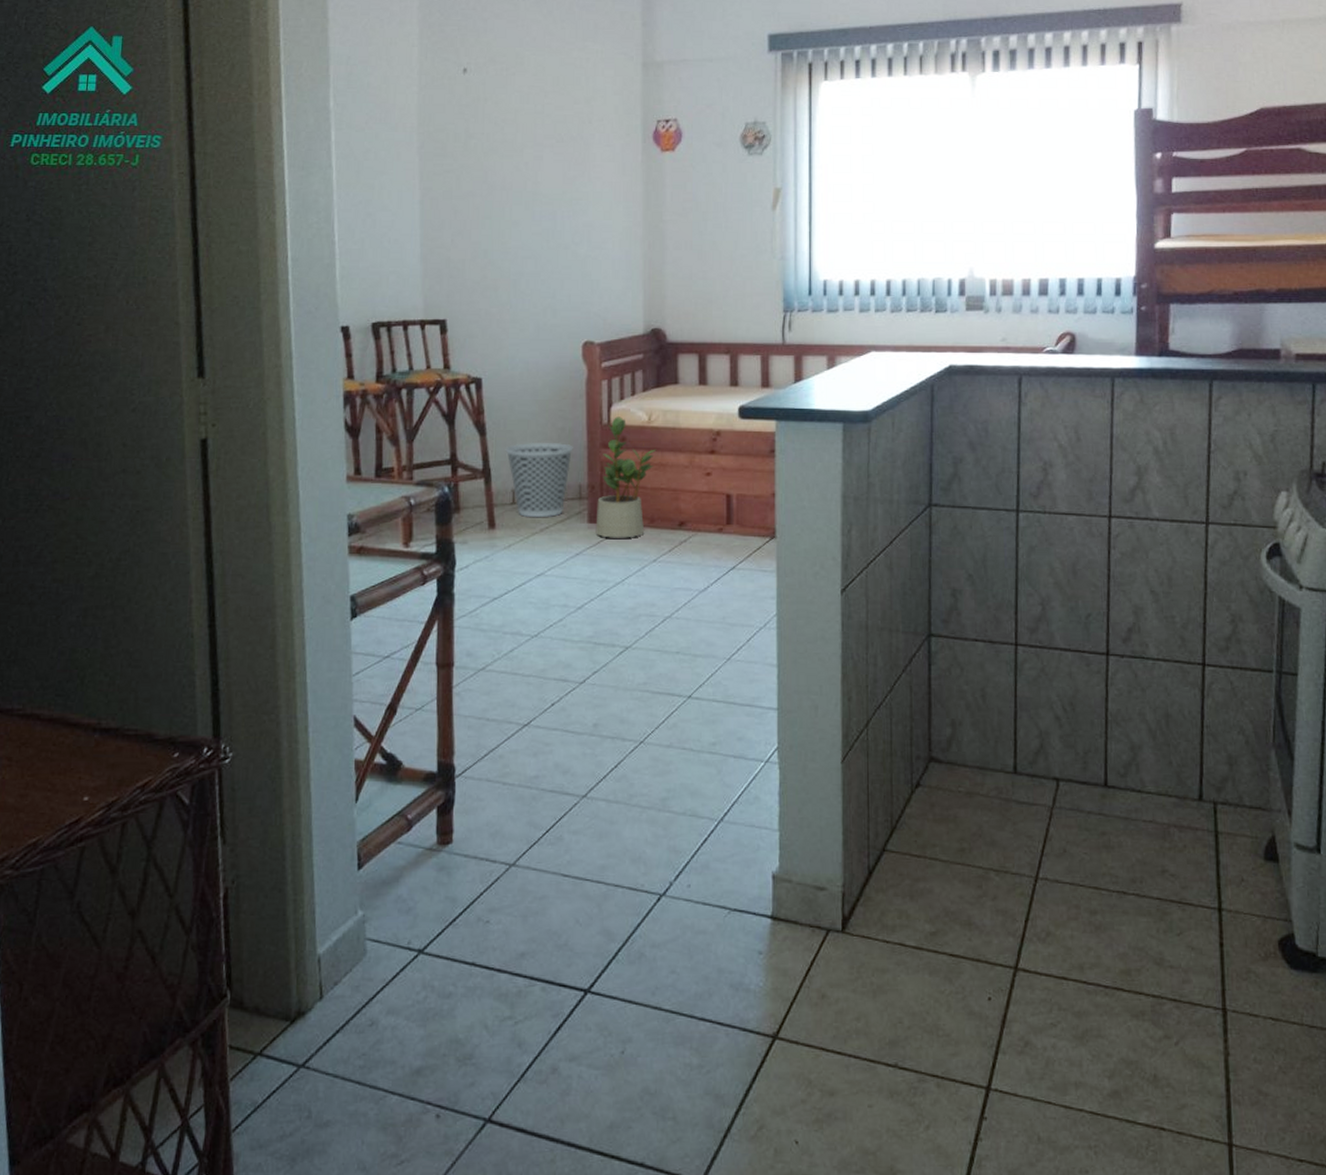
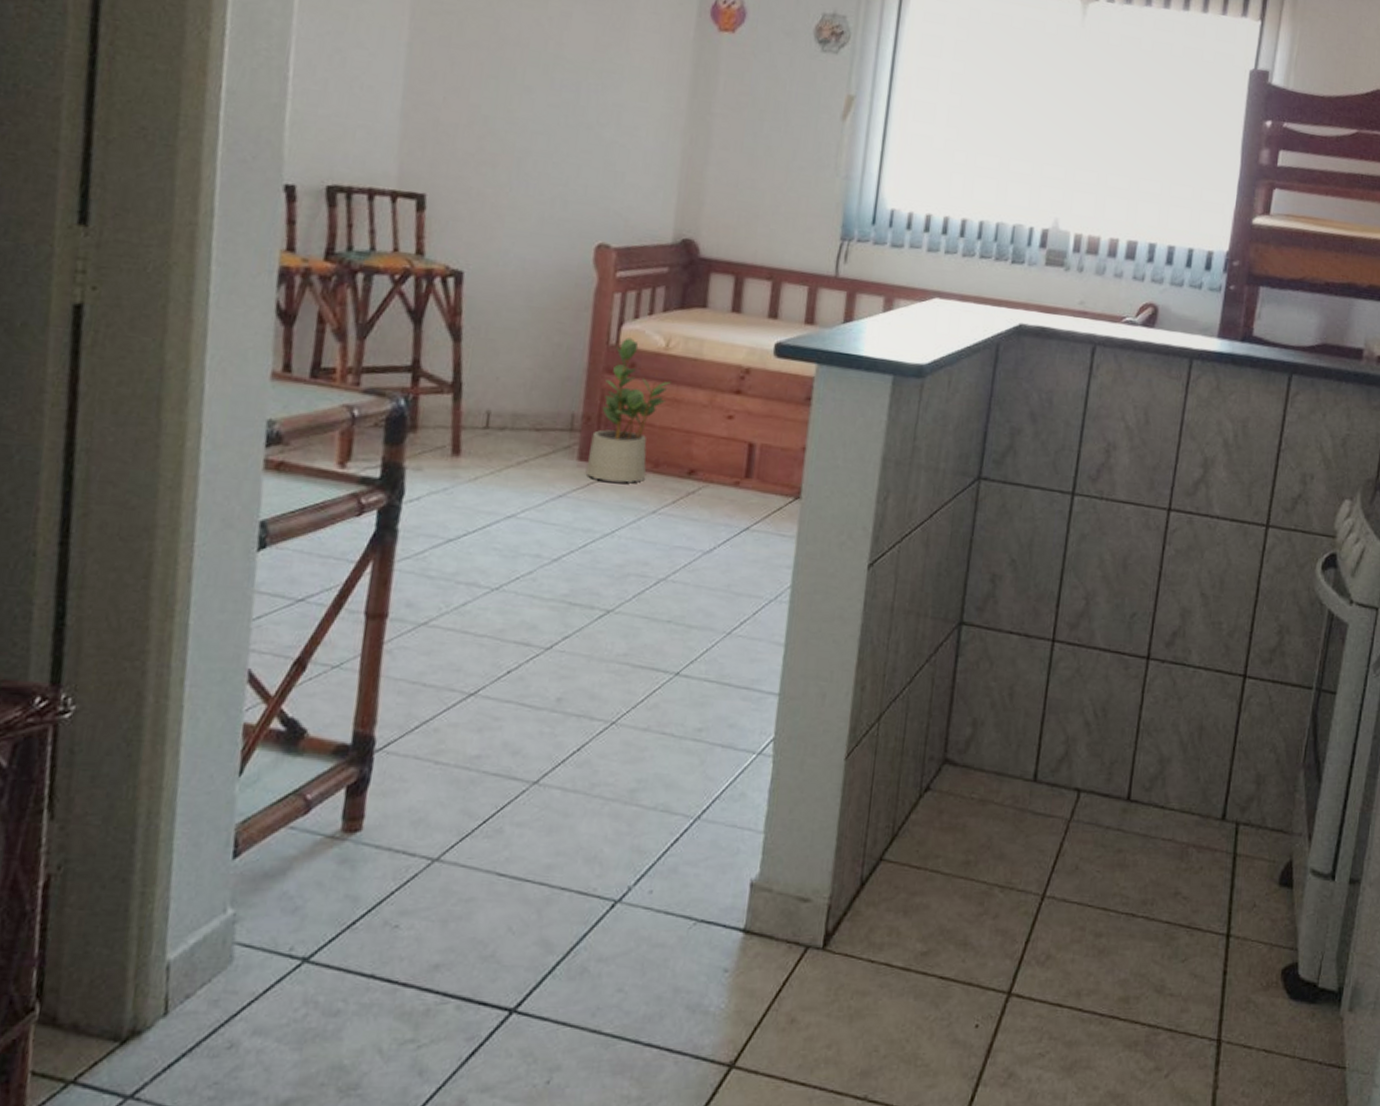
wastebasket: present [505,442,573,518] -> none [483,355,570,449]

